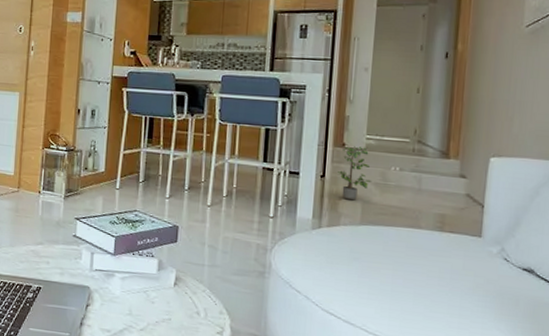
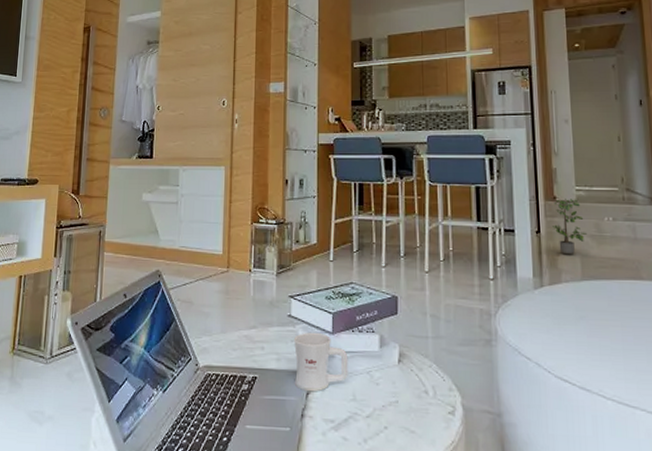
mug: none [75,252,127,305] -> present [294,332,348,392]

